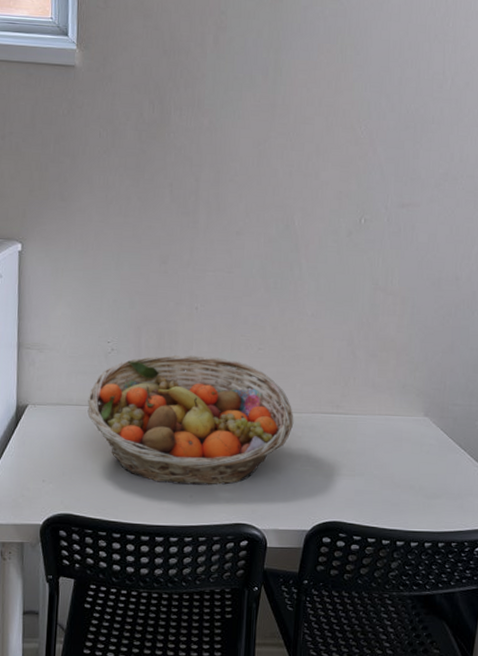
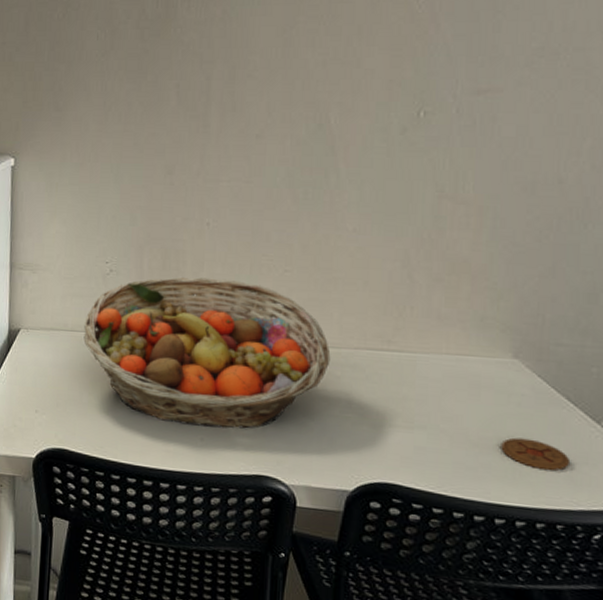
coaster: none [415,478,461,502] -> present [501,437,569,471]

